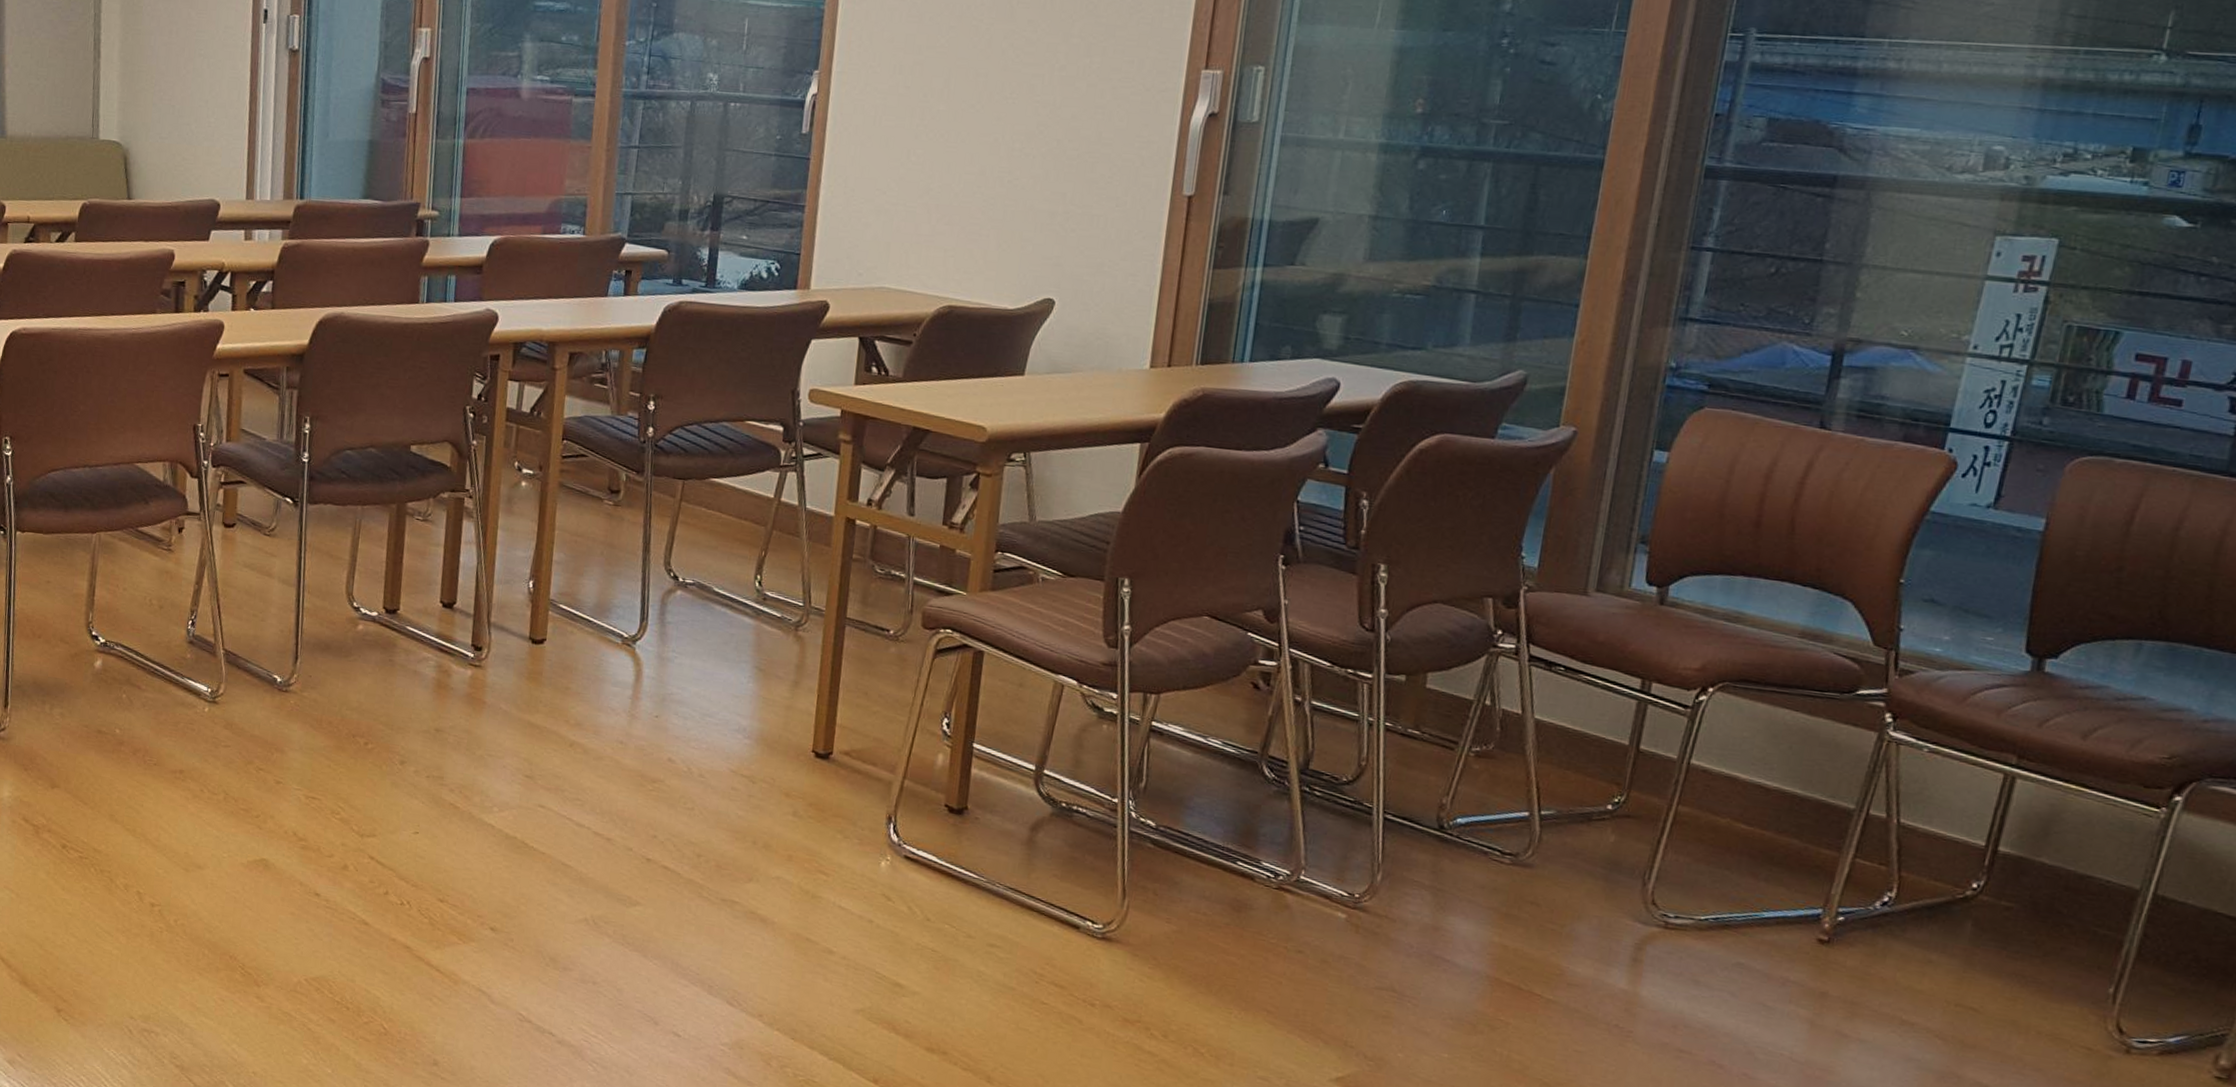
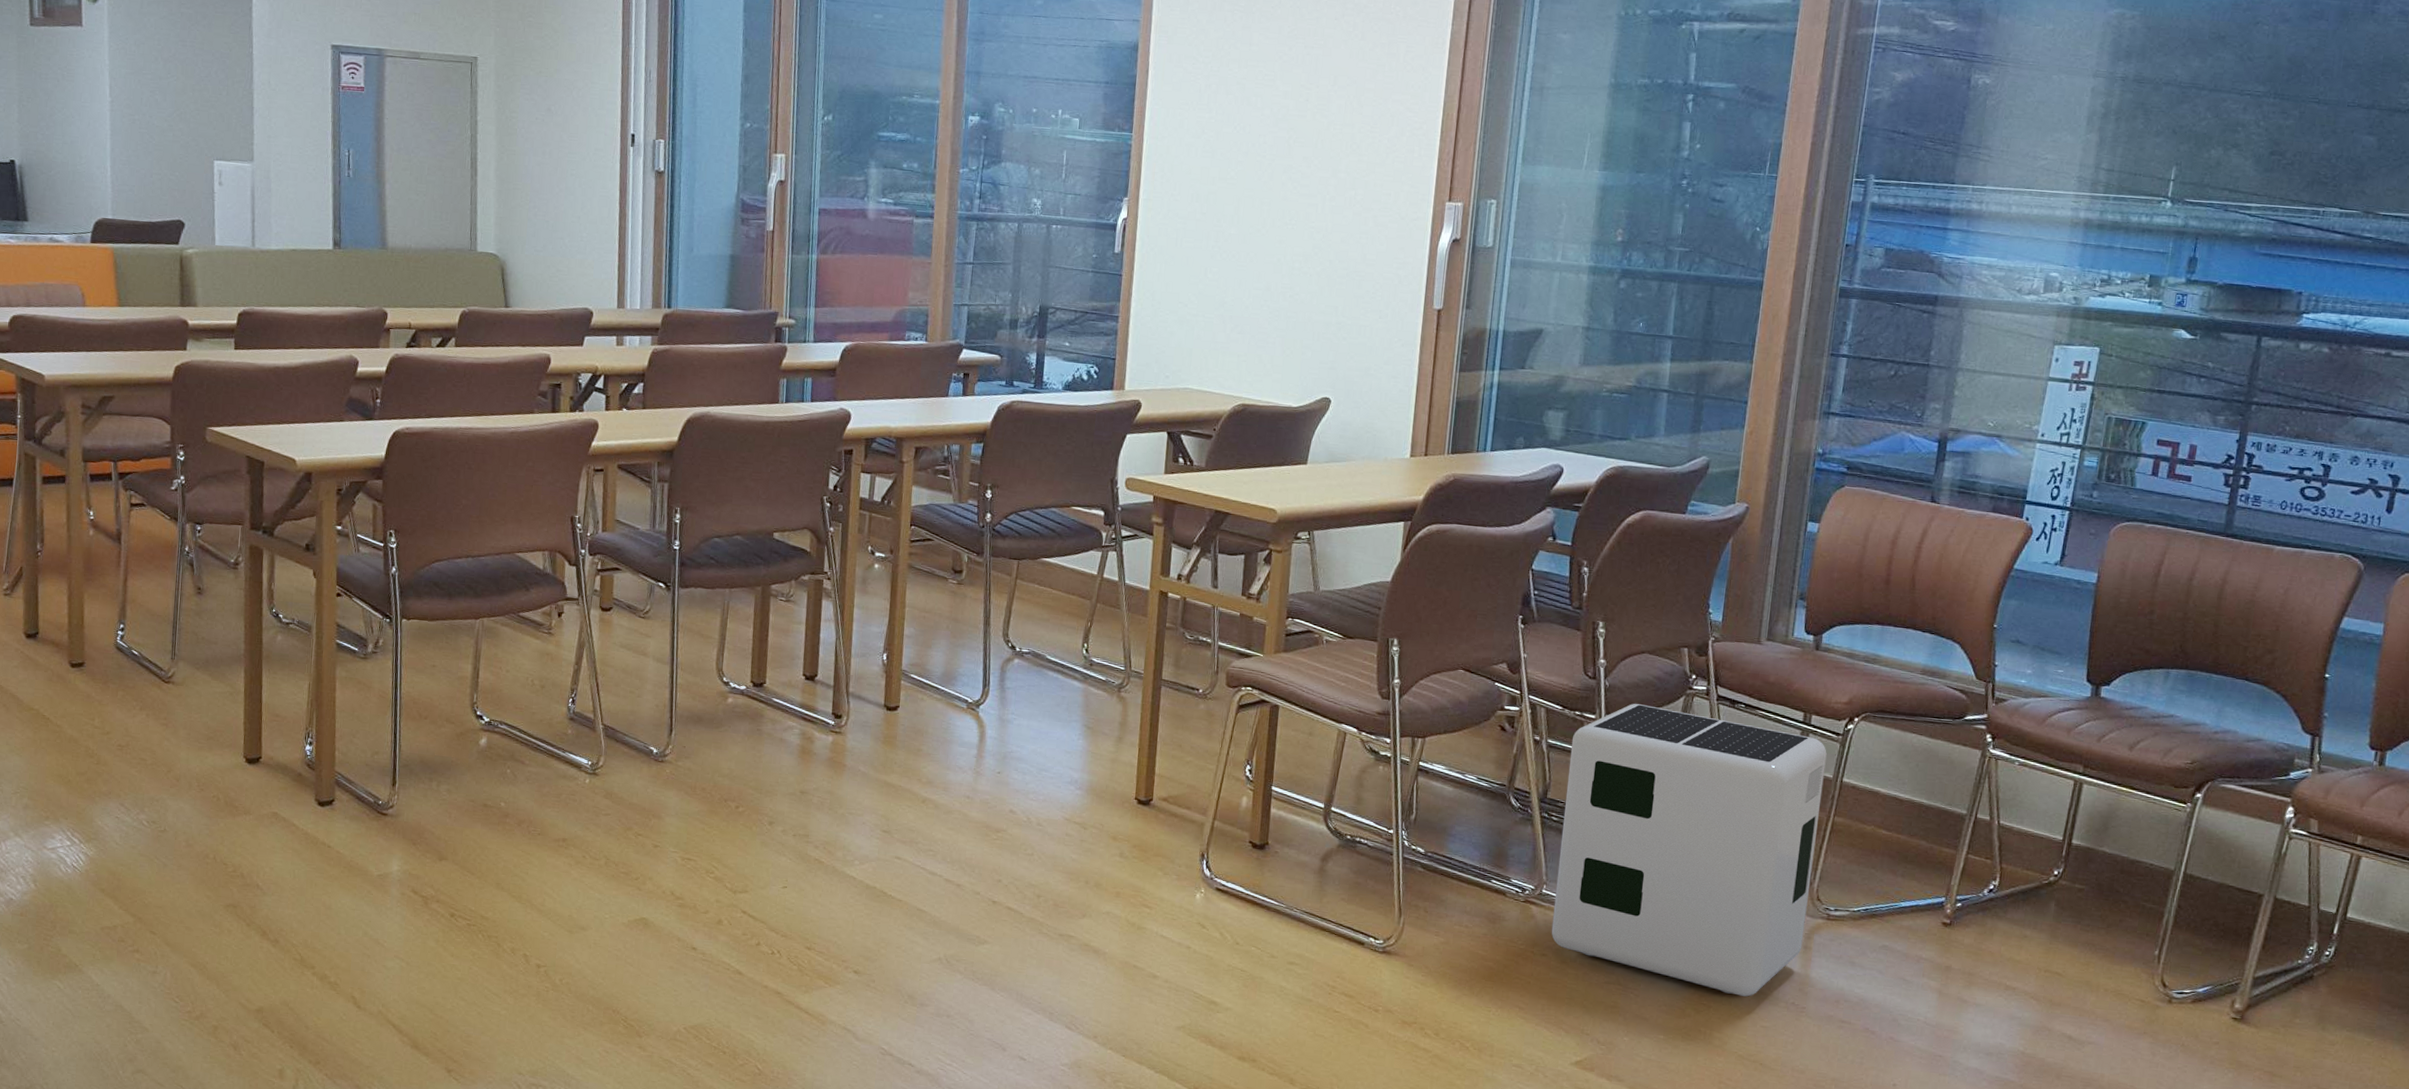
air purifier: none [1309,661,1671,1015] -> present [1551,703,1827,997]

